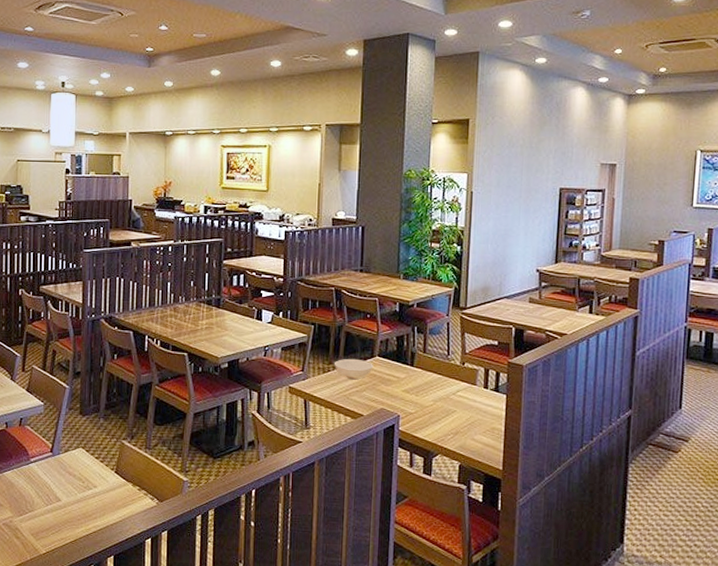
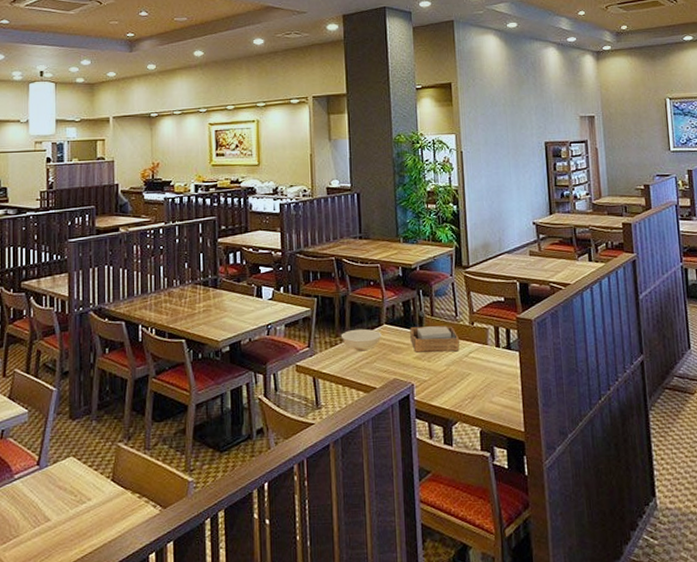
napkin holder: none [401,362,448,389] -> present [410,325,460,353]

